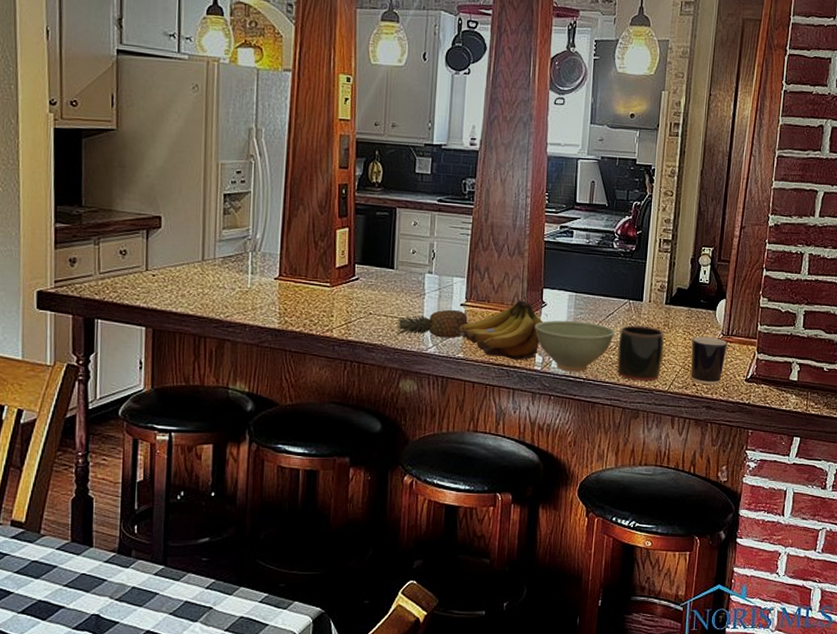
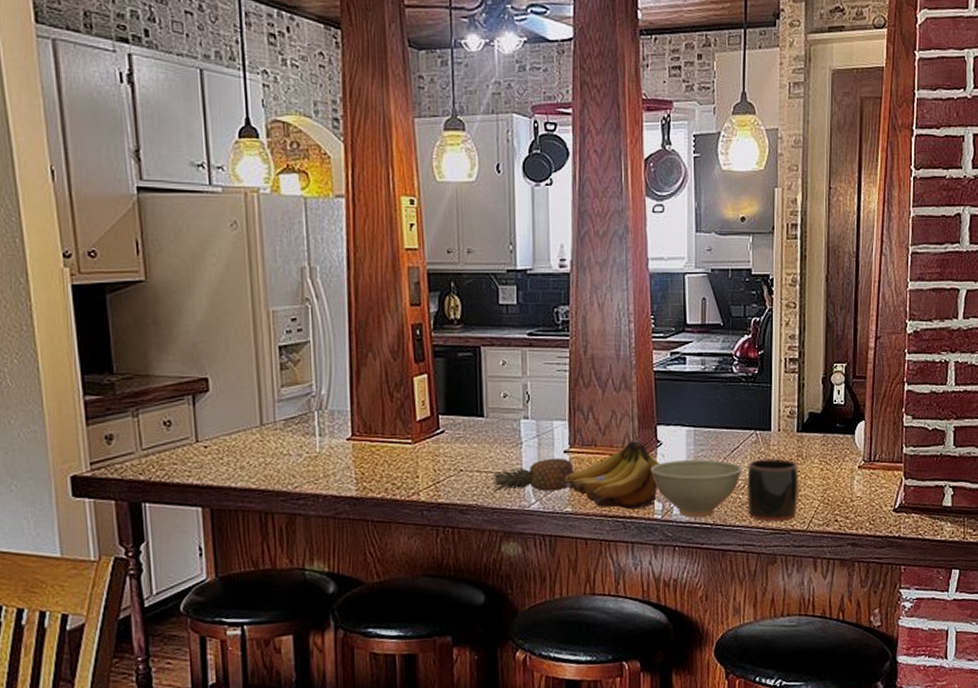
mug: present [690,336,728,385] -> none [830,464,870,520]

